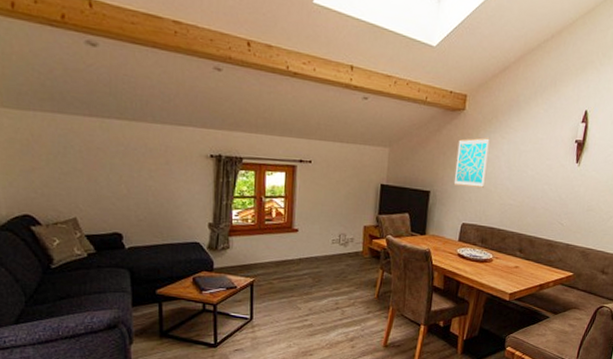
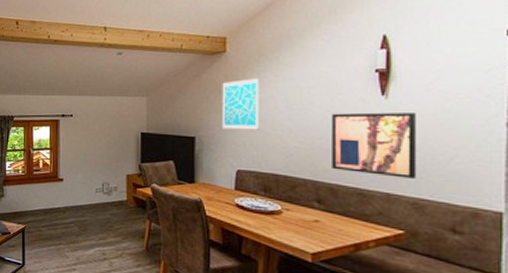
wall art: none [533,176,595,232] -> present [332,112,417,179]

